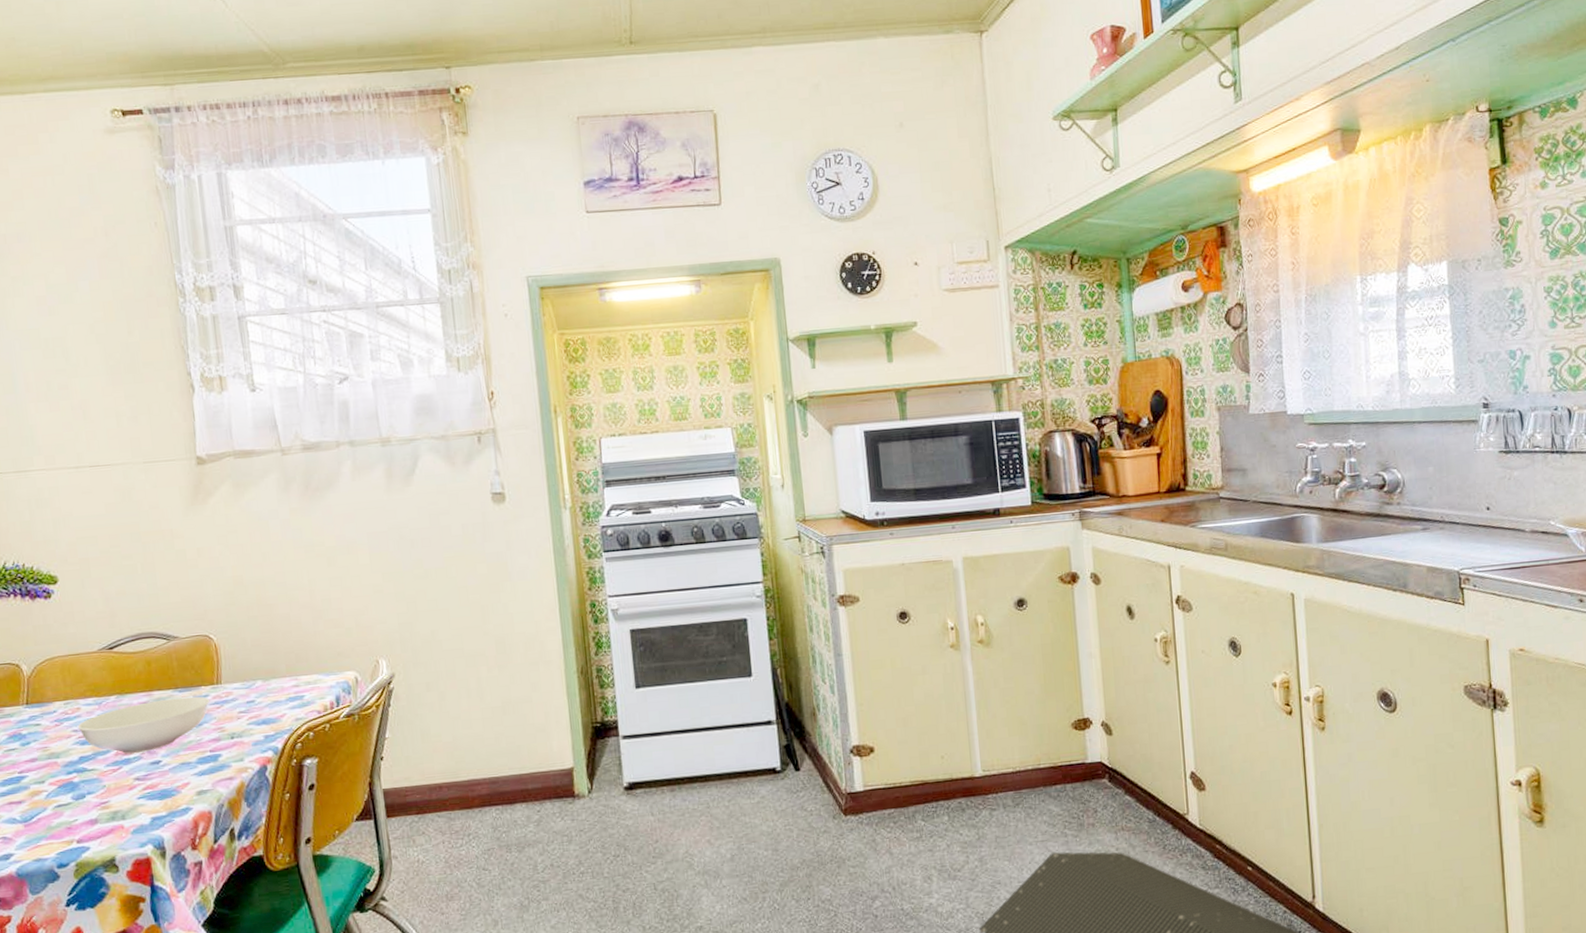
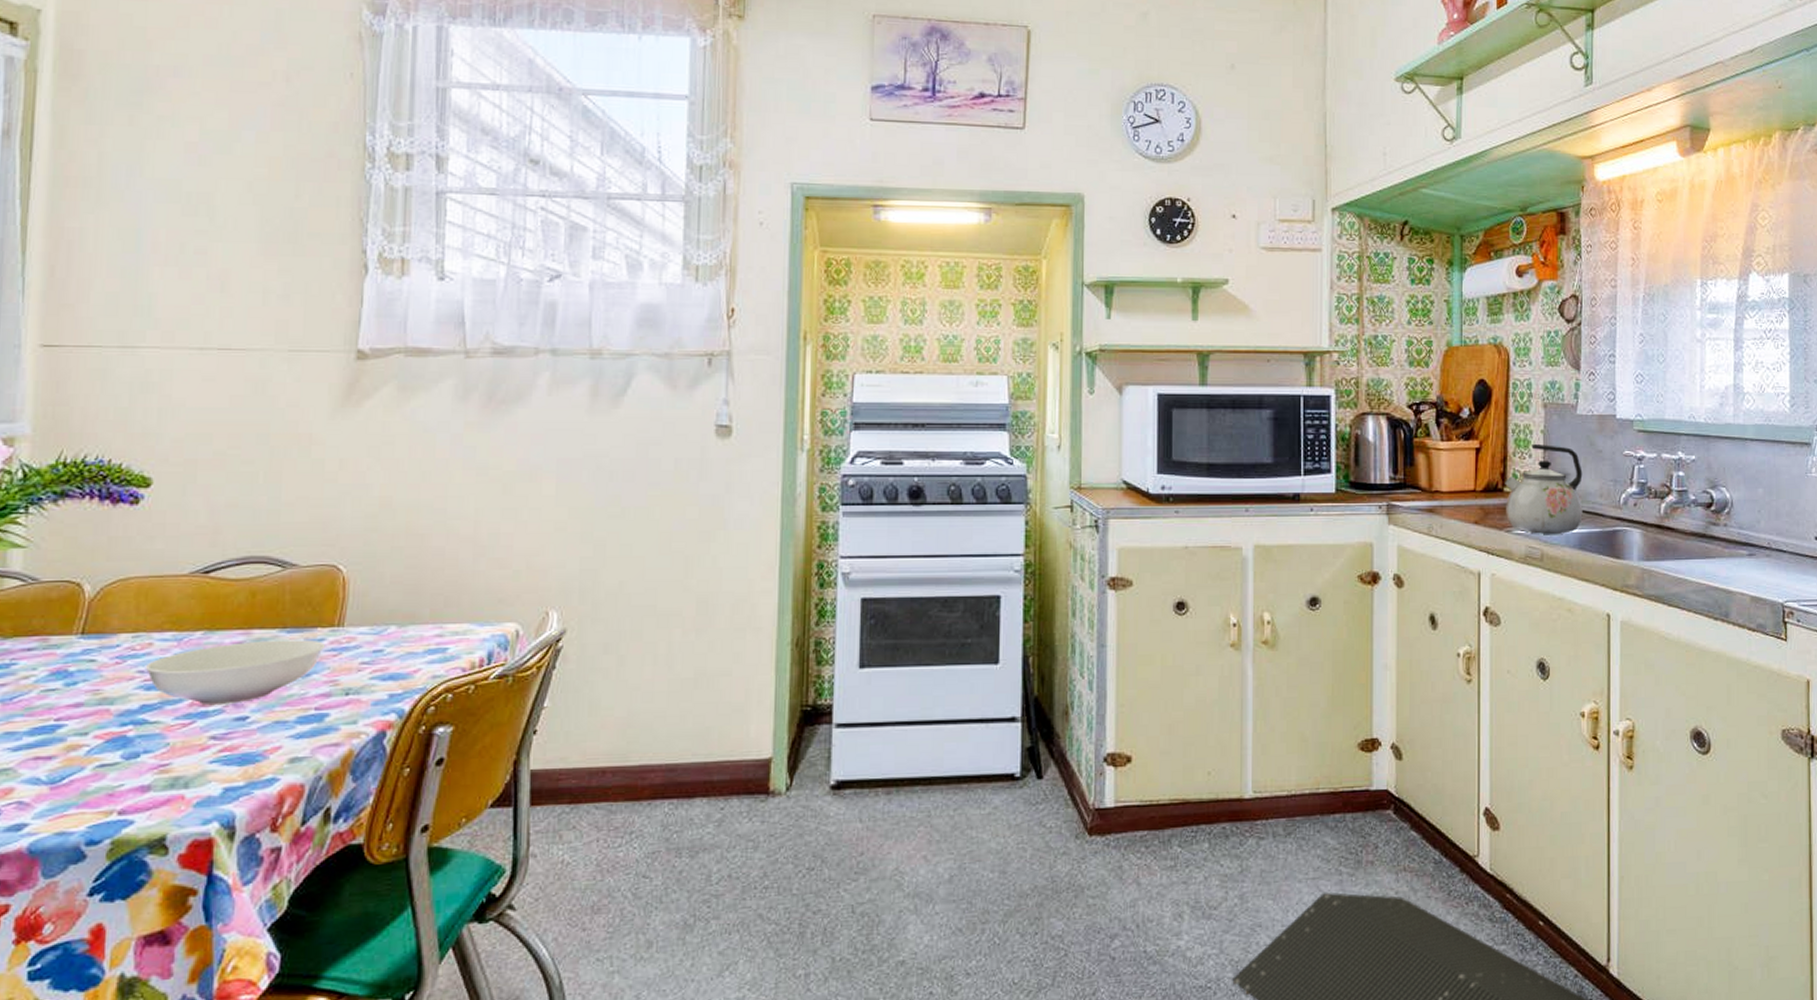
kettle: none [1186,444,1262,527] -> present [1505,443,1583,534]

